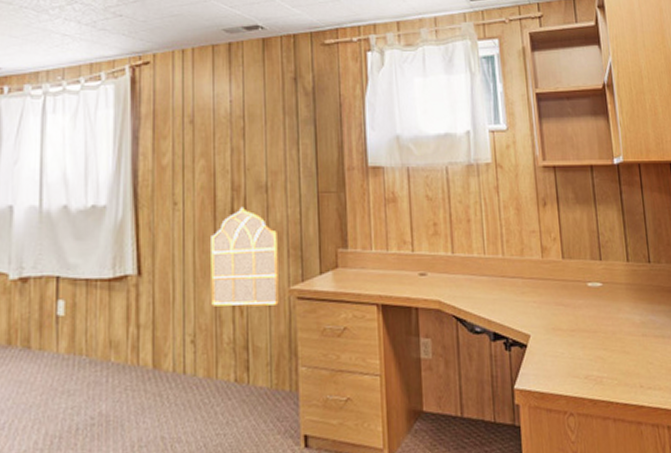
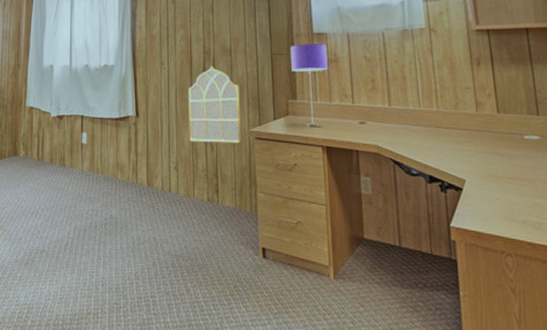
table lamp: none [341,179,385,280] -> present [290,44,328,126]

